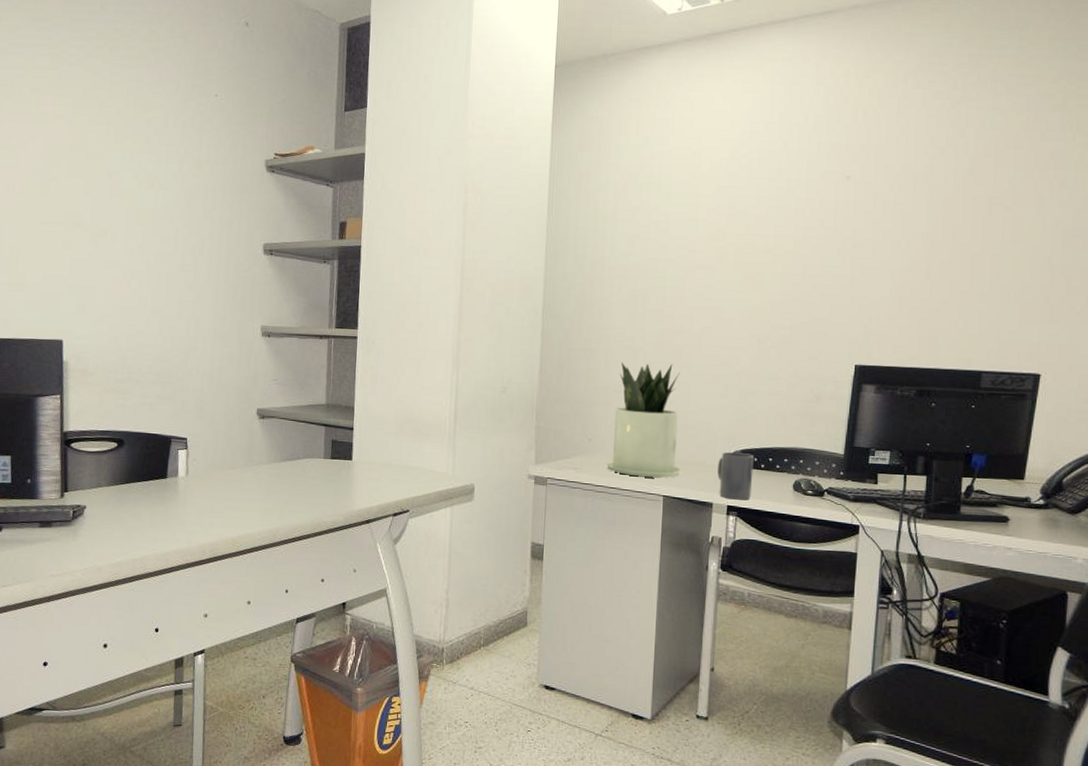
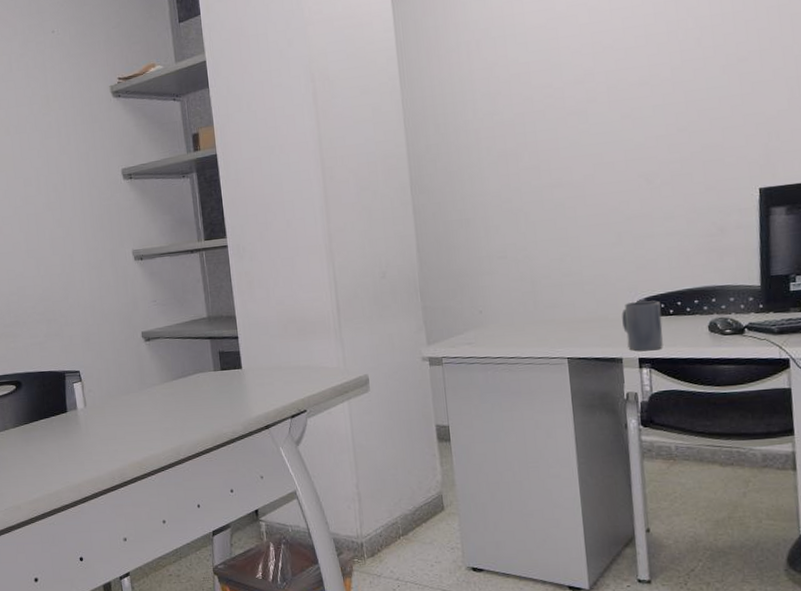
planter: present [606,362,682,478] -> none [501,219,584,343]

